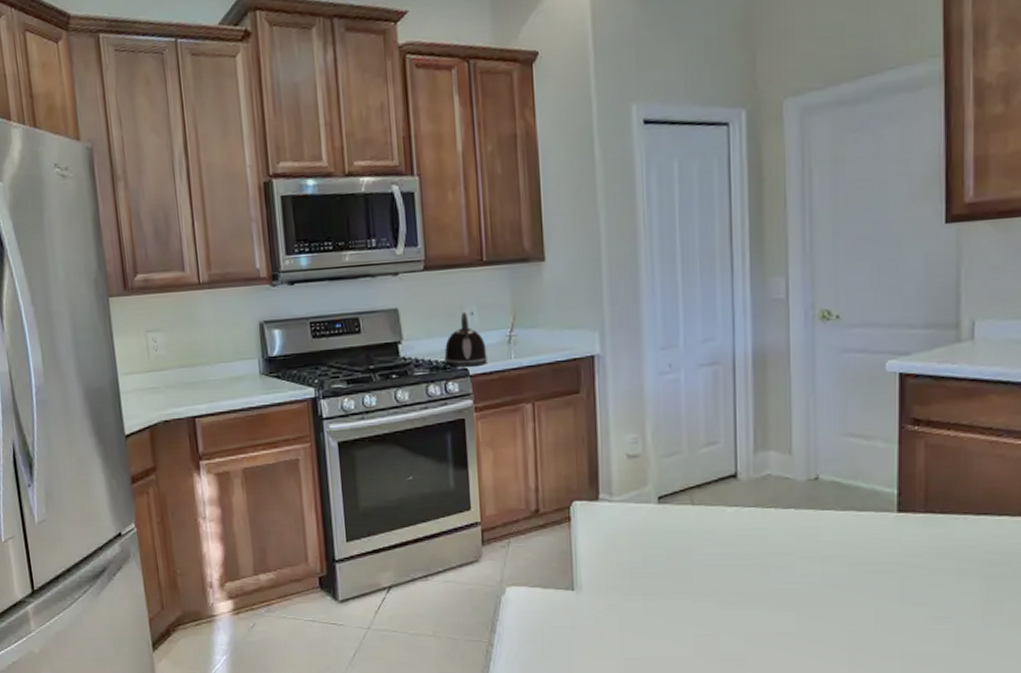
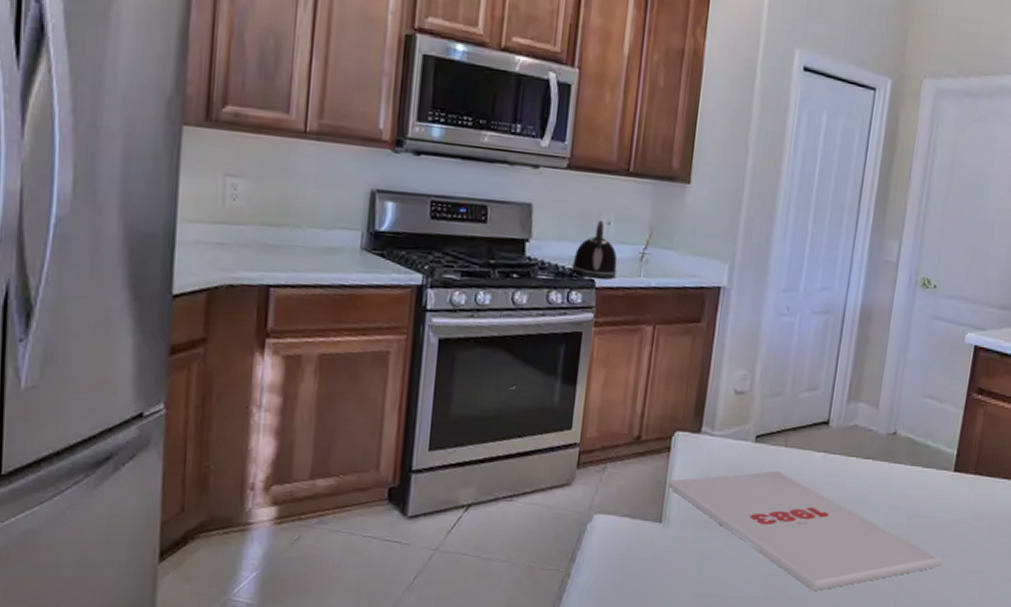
magazine: none [573,530,901,648] -> present [667,471,943,591]

